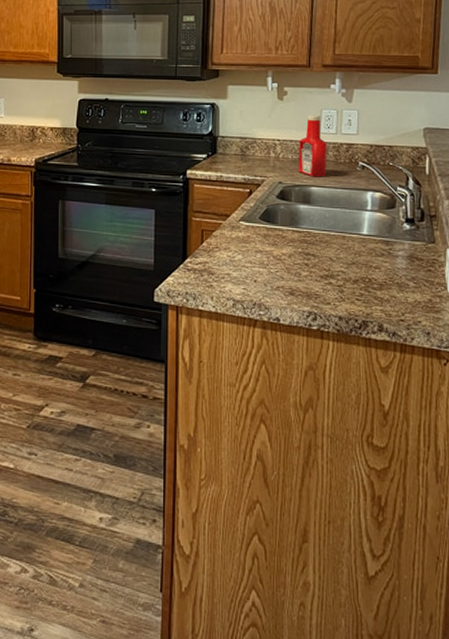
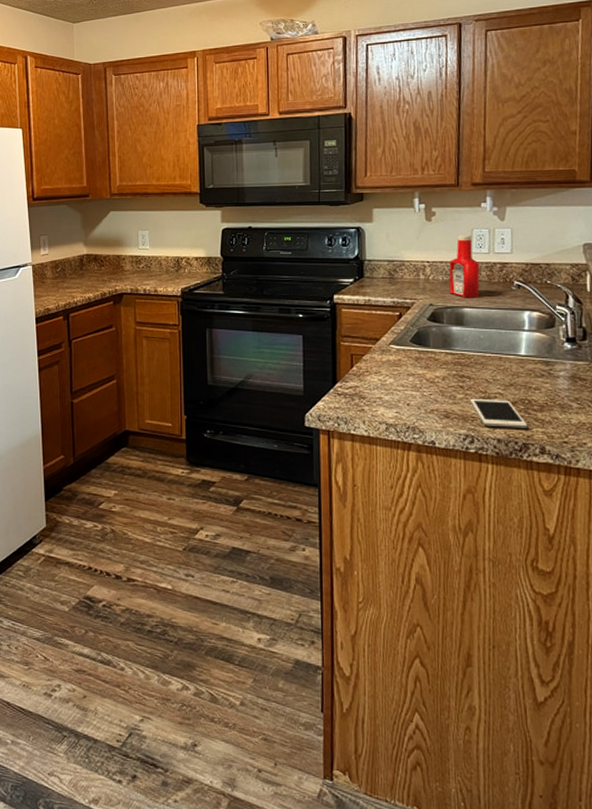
cell phone: none [315,276,367,306] -> present [470,398,527,428]

